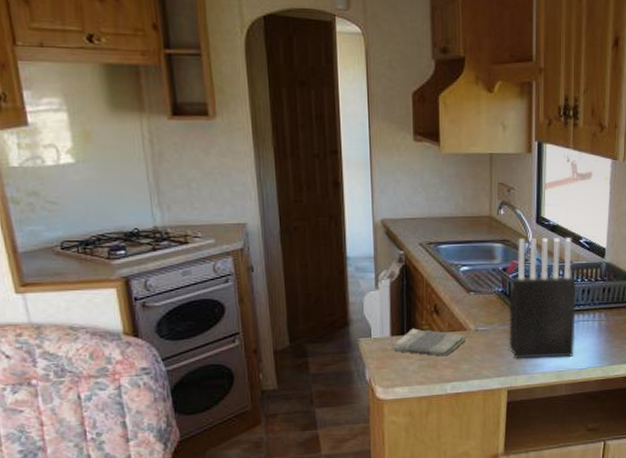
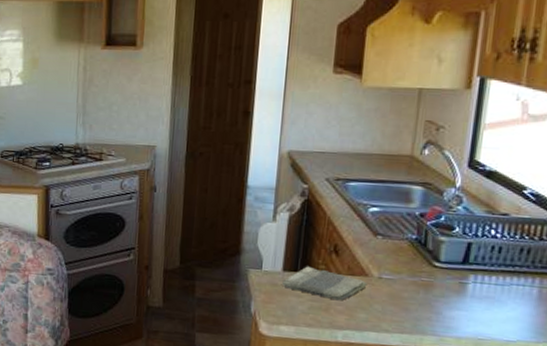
knife block: present [509,237,577,359] -> none [417,182,514,325]

